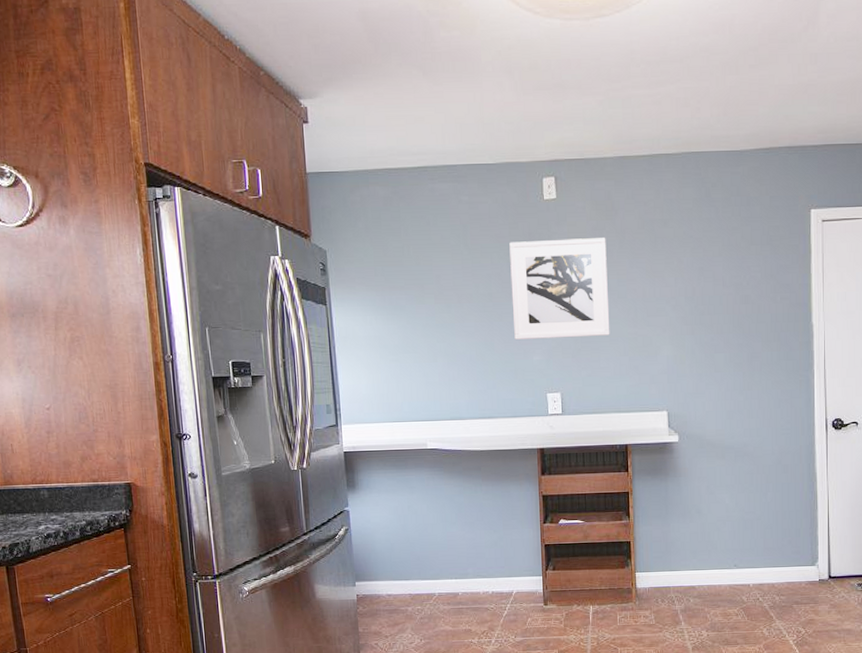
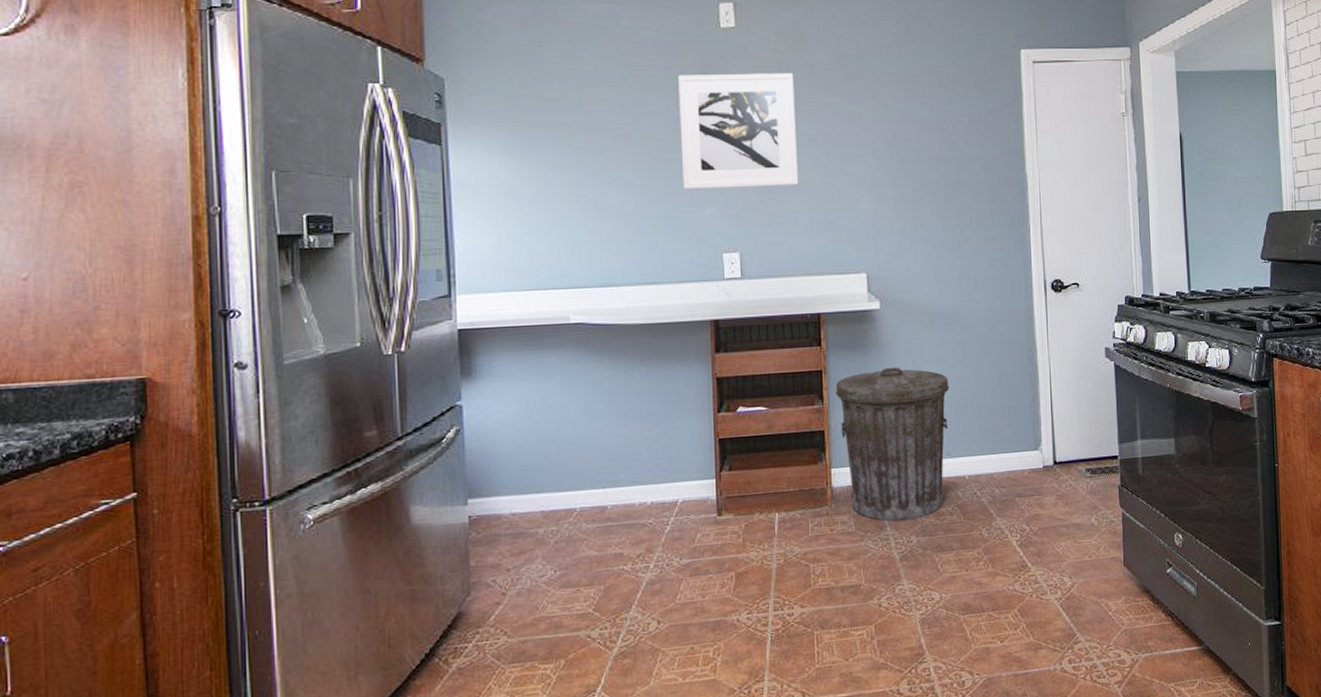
trash can: none [640,491,738,618] -> present [835,367,949,522]

